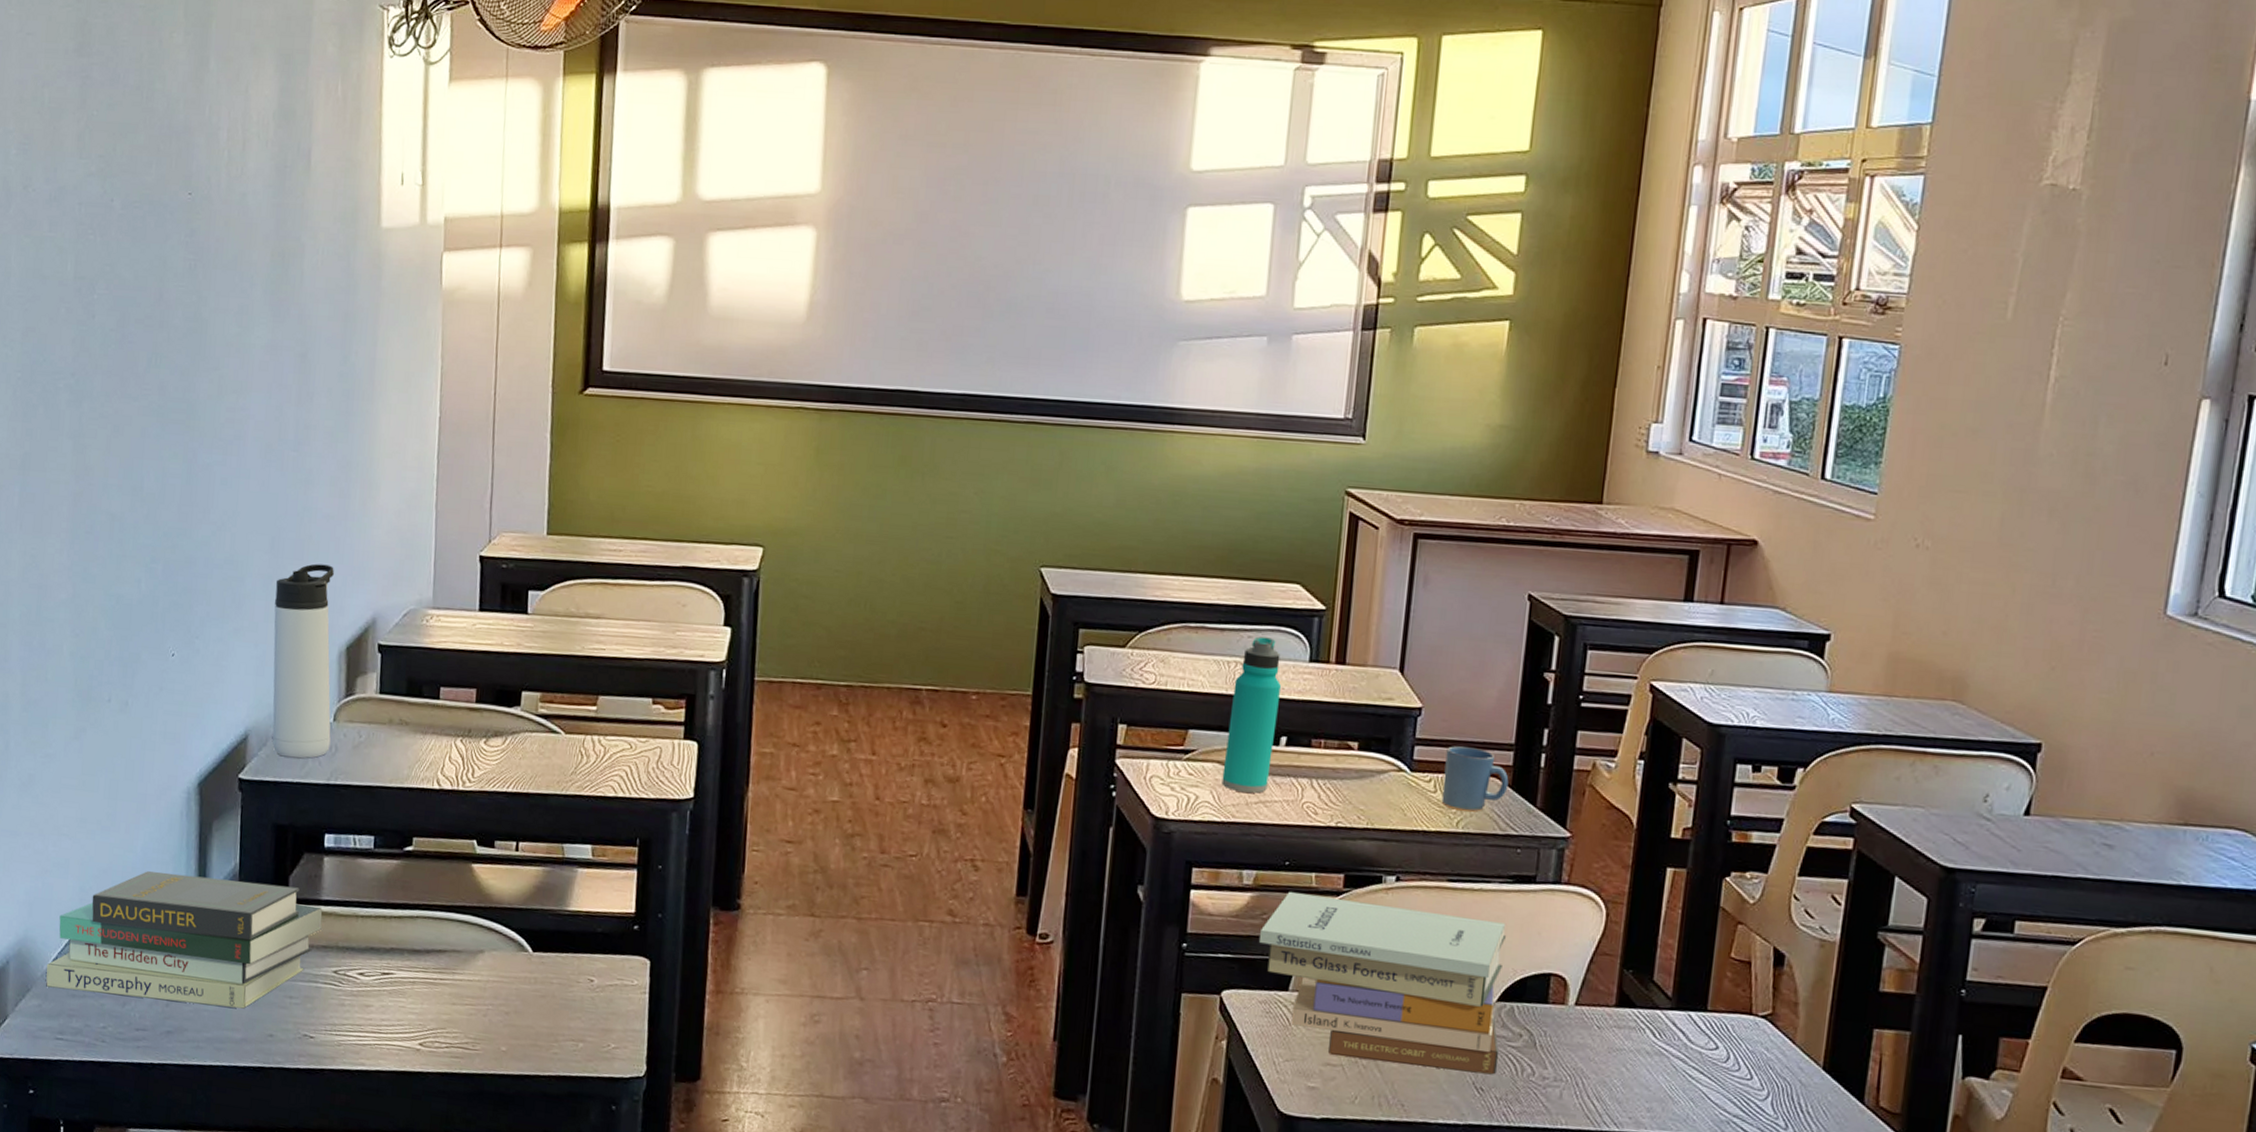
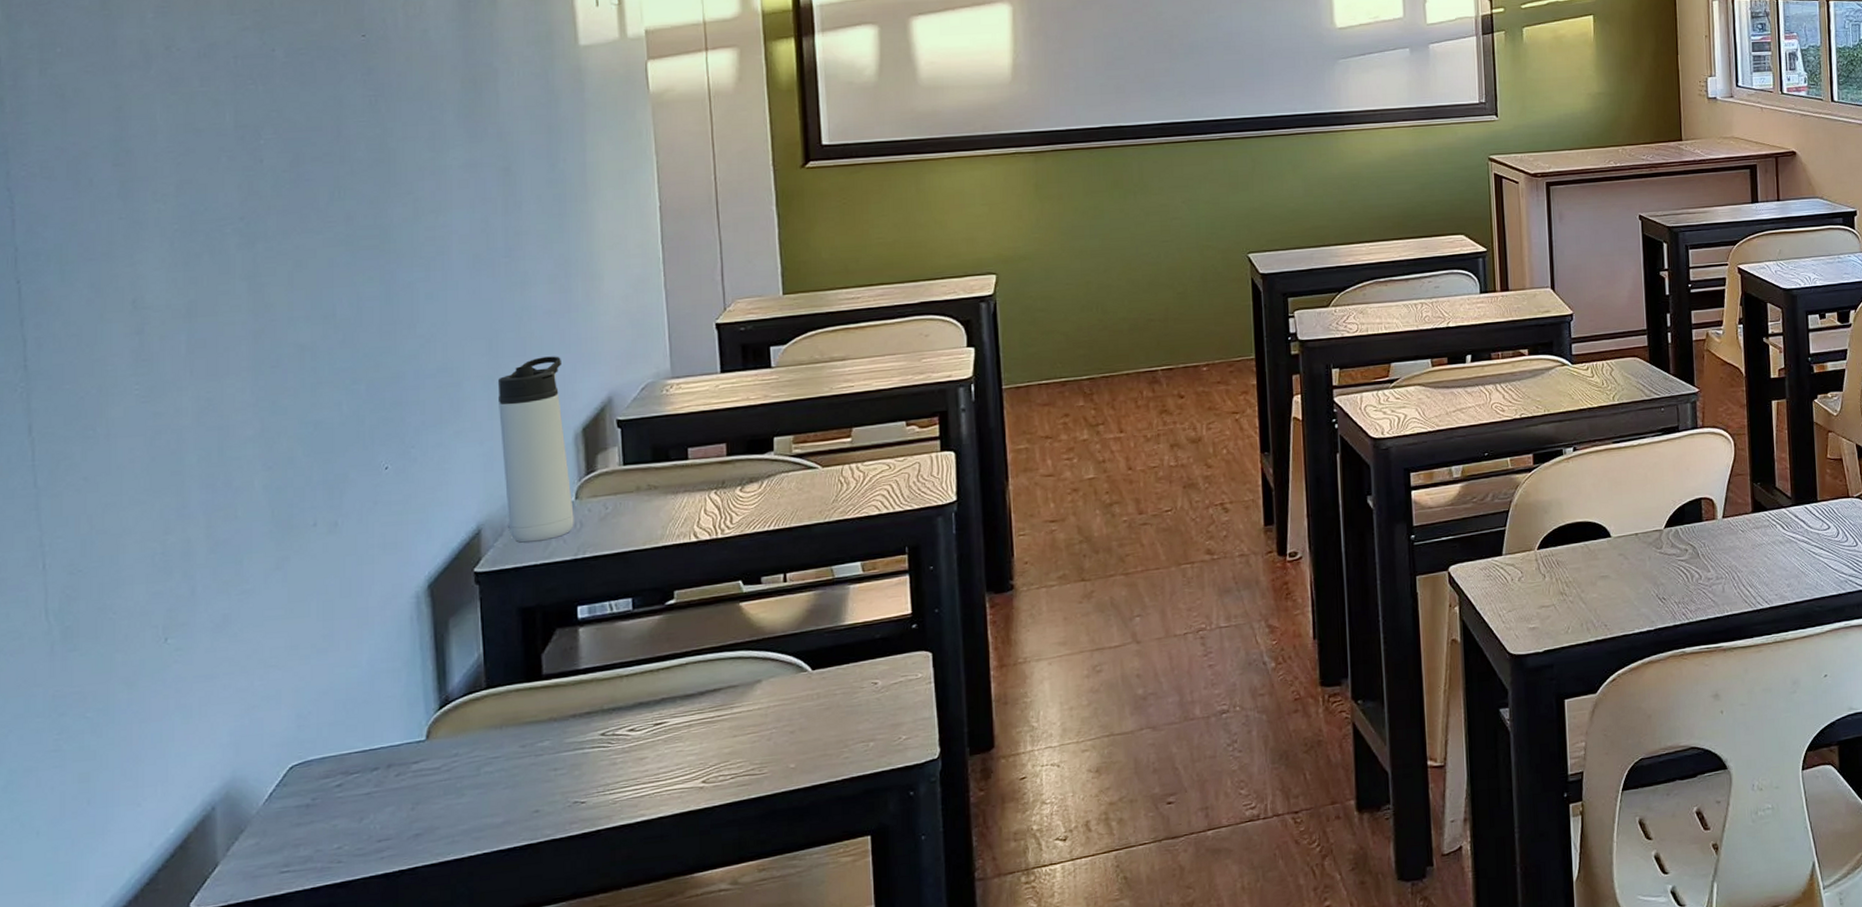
books: present [46,871,323,1009] -> none [262,663,583,823]
water bottle: present [1221,636,1282,794] -> none [1423,280,1462,405]
books: present [1258,891,1507,1075] -> none [1472,467,1673,598]
mug: present [1441,746,1509,813] -> none [1596,337,1647,388]

